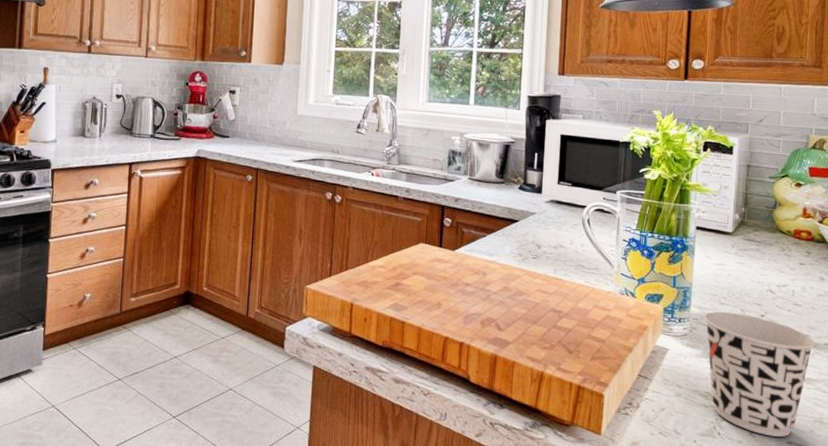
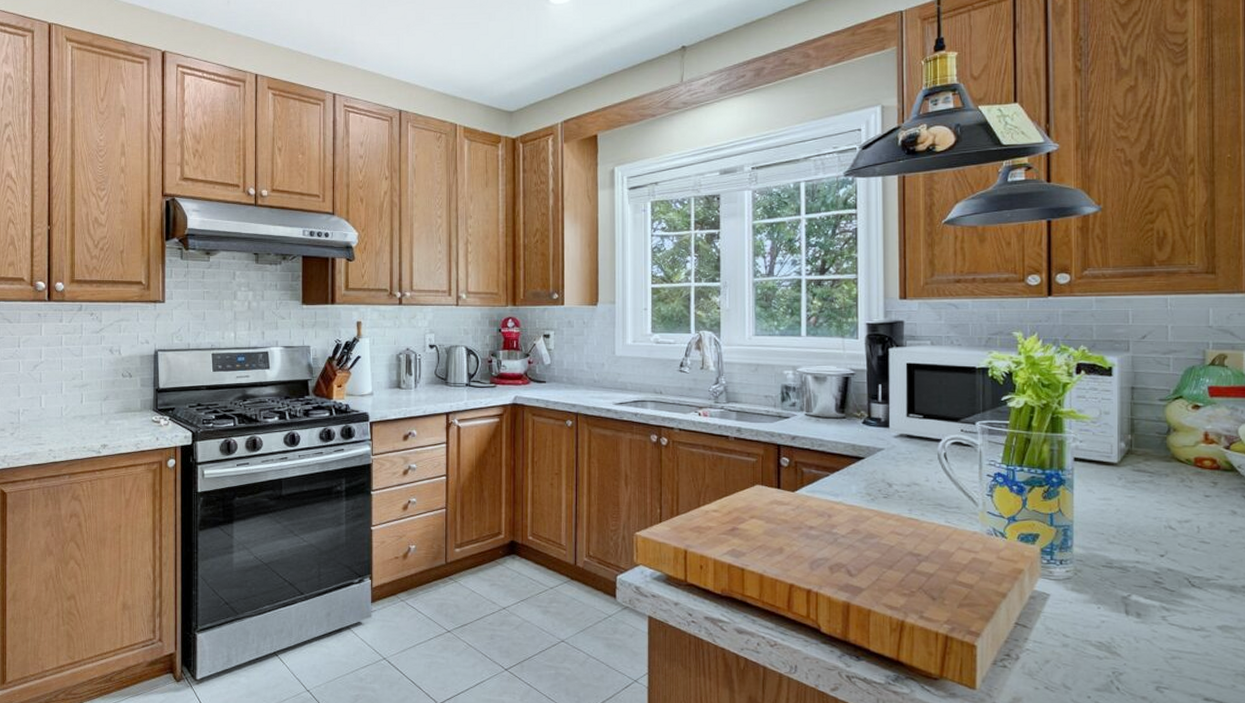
cup: present [703,311,815,437] -> none [1090,552,1231,693]

